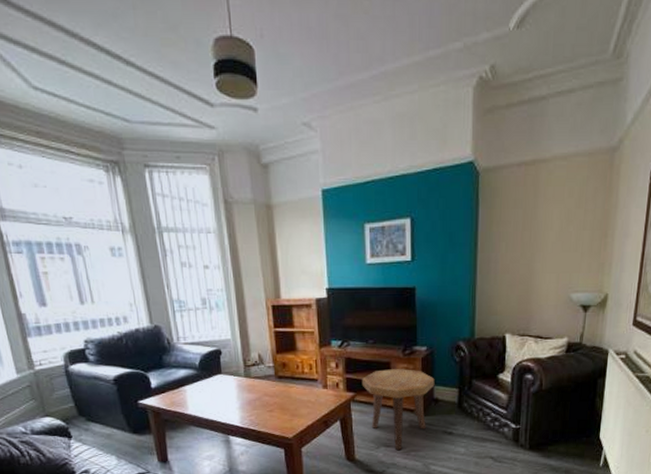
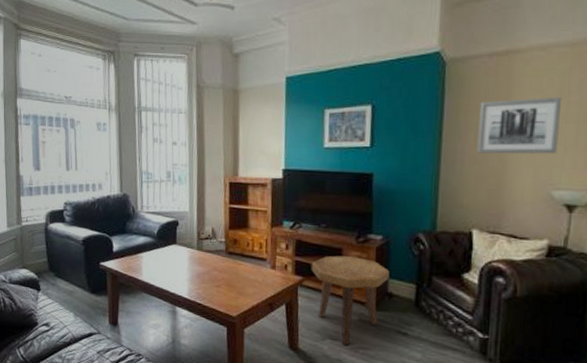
wall art: none [508,205,579,262] -> present [477,96,561,155]

